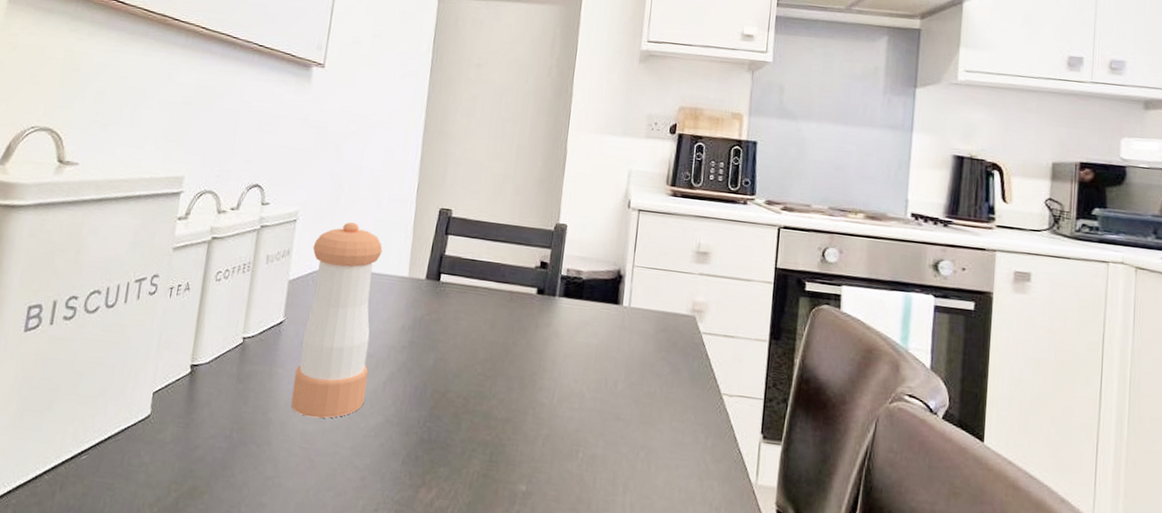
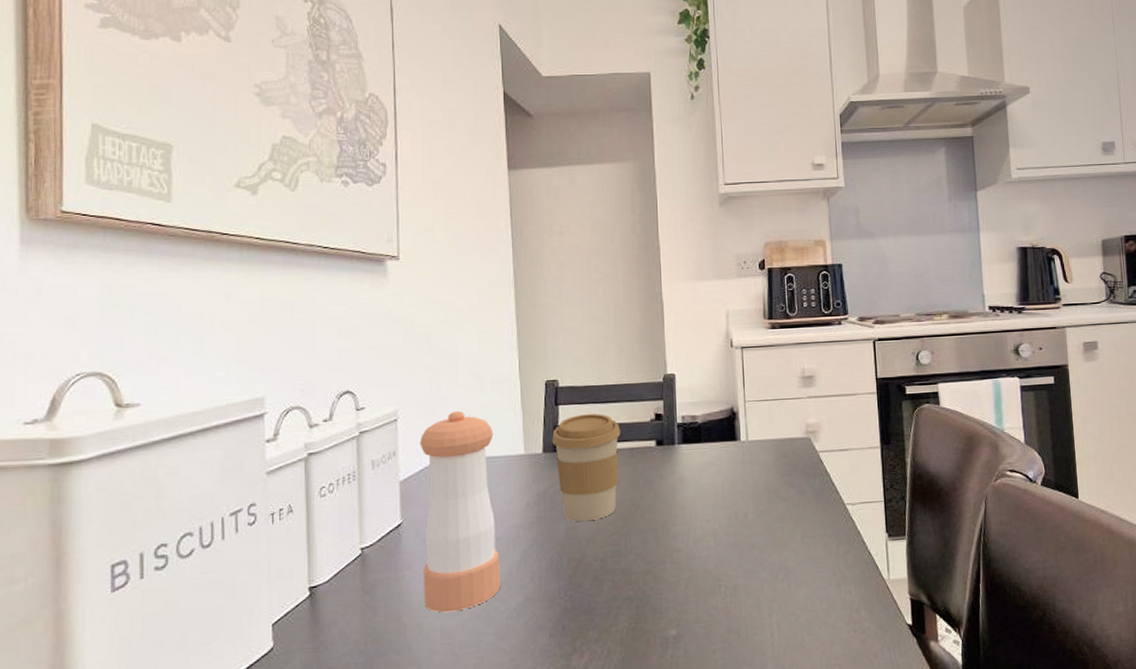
coffee cup: none [435,248,505,357] -> present [552,413,621,522]

